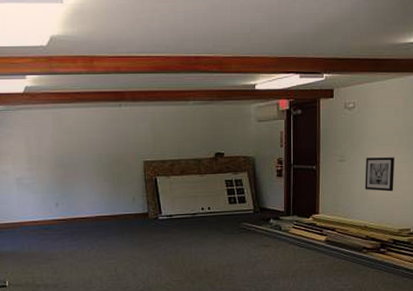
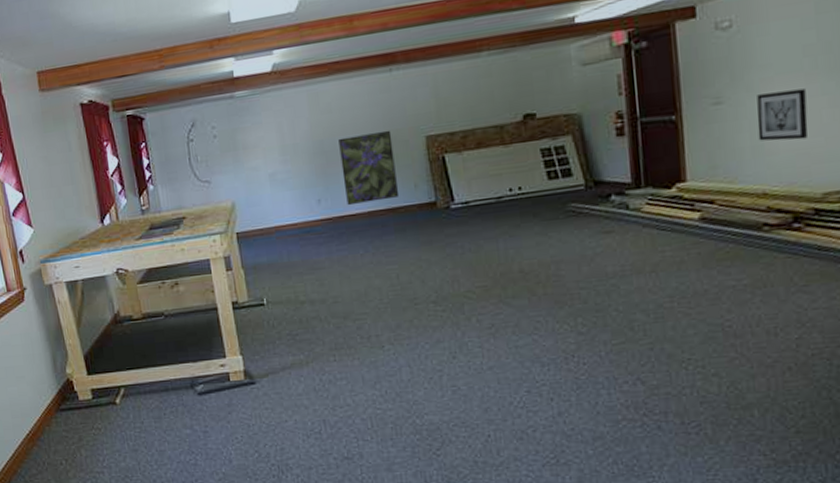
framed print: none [76,153,121,210] -> present [338,130,400,206]

